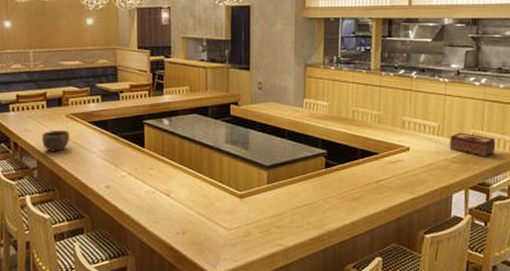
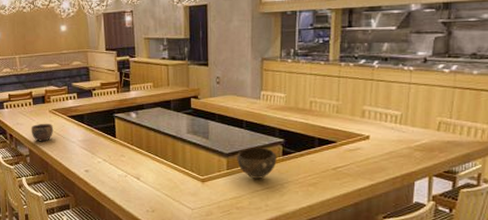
bowl: none [278,159,319,194] -> present [237,148,277,179]
tissue box: present [449,133,496,157] -> none [412,121,465,145]

